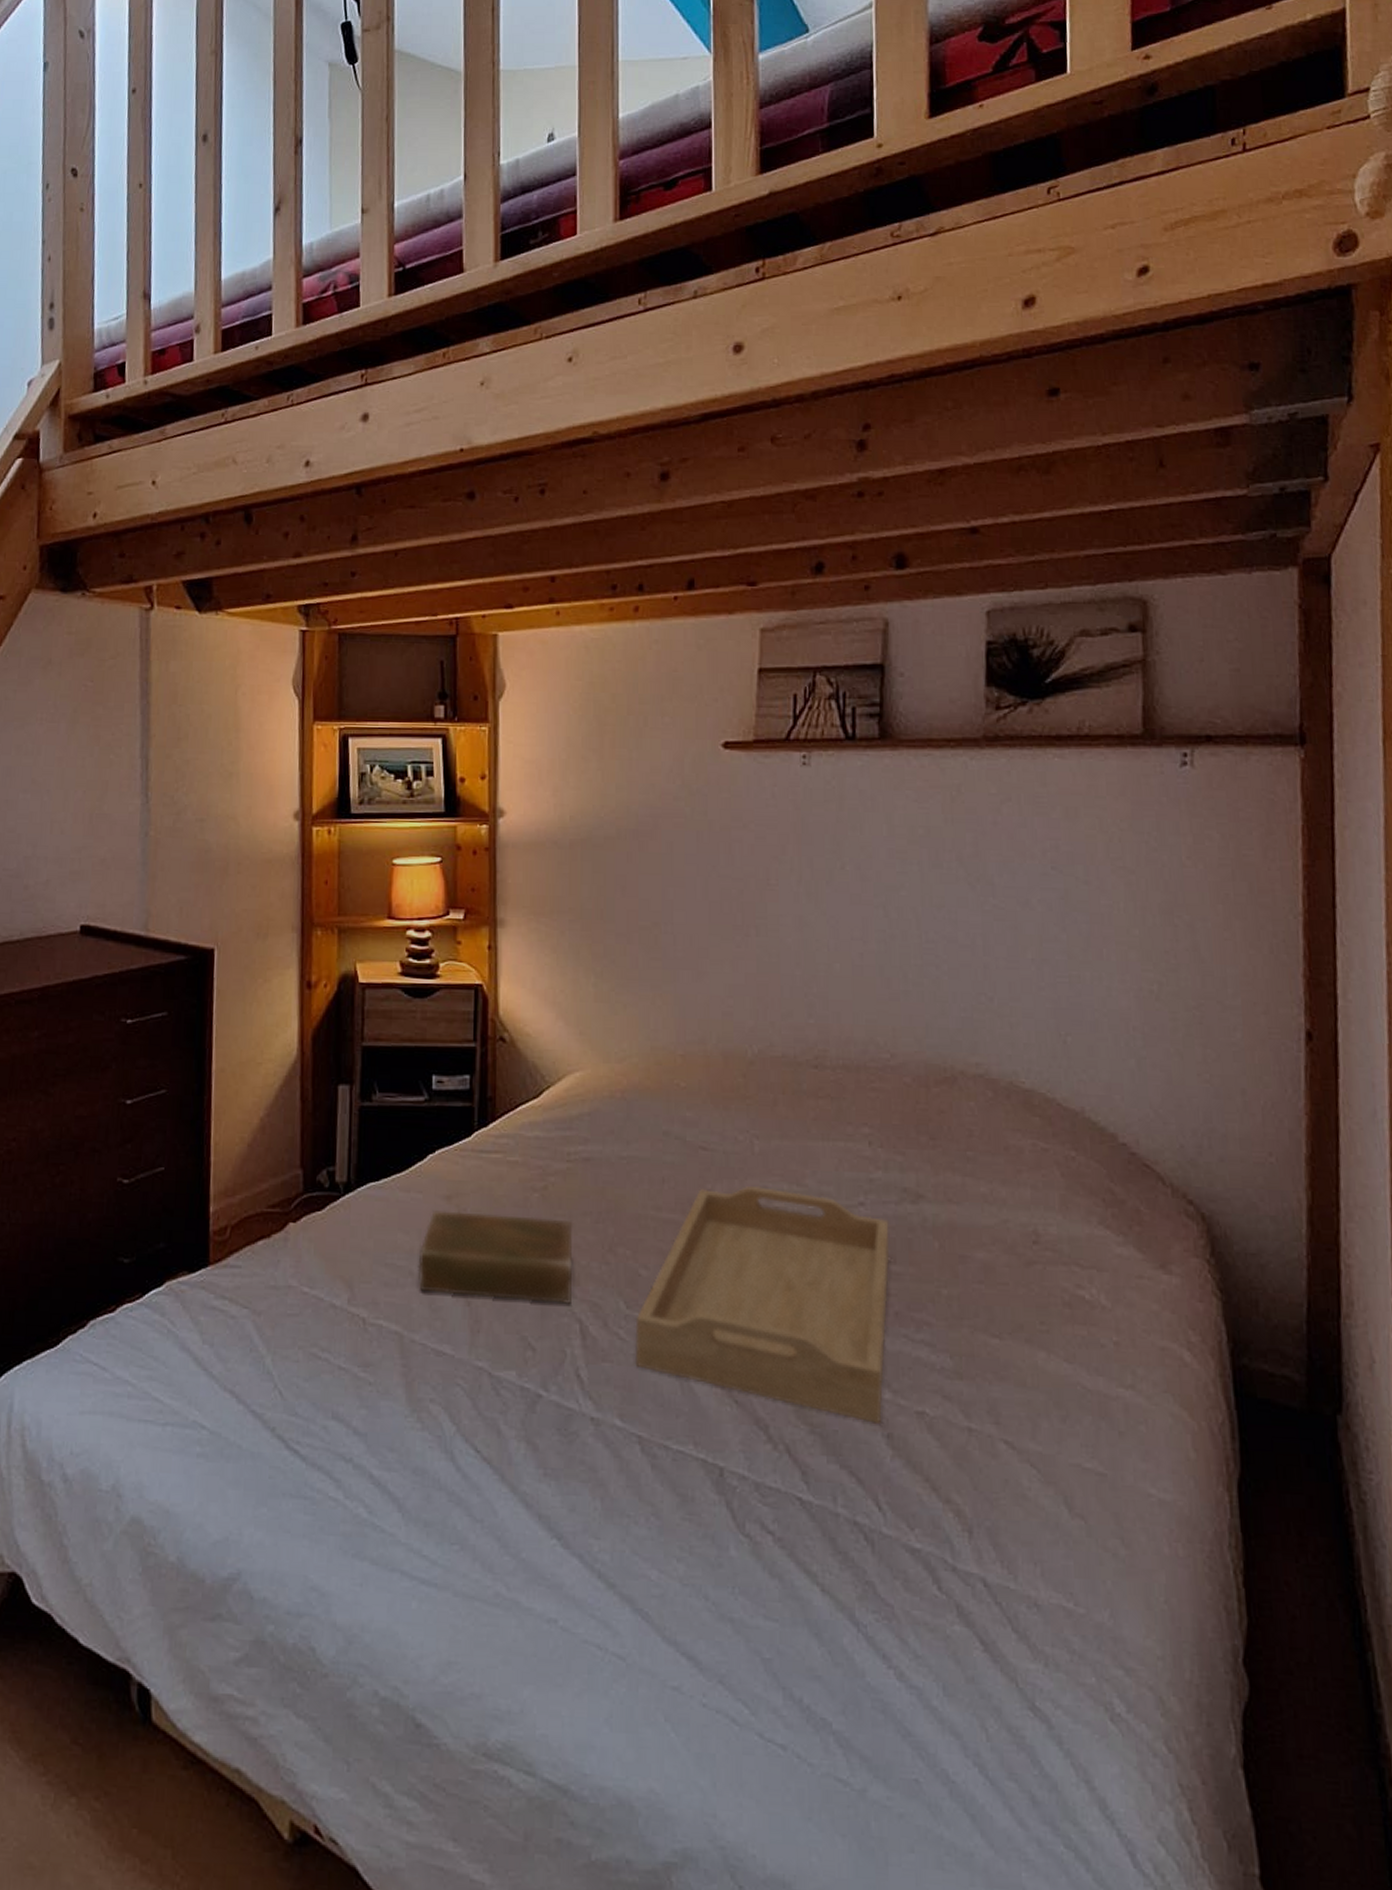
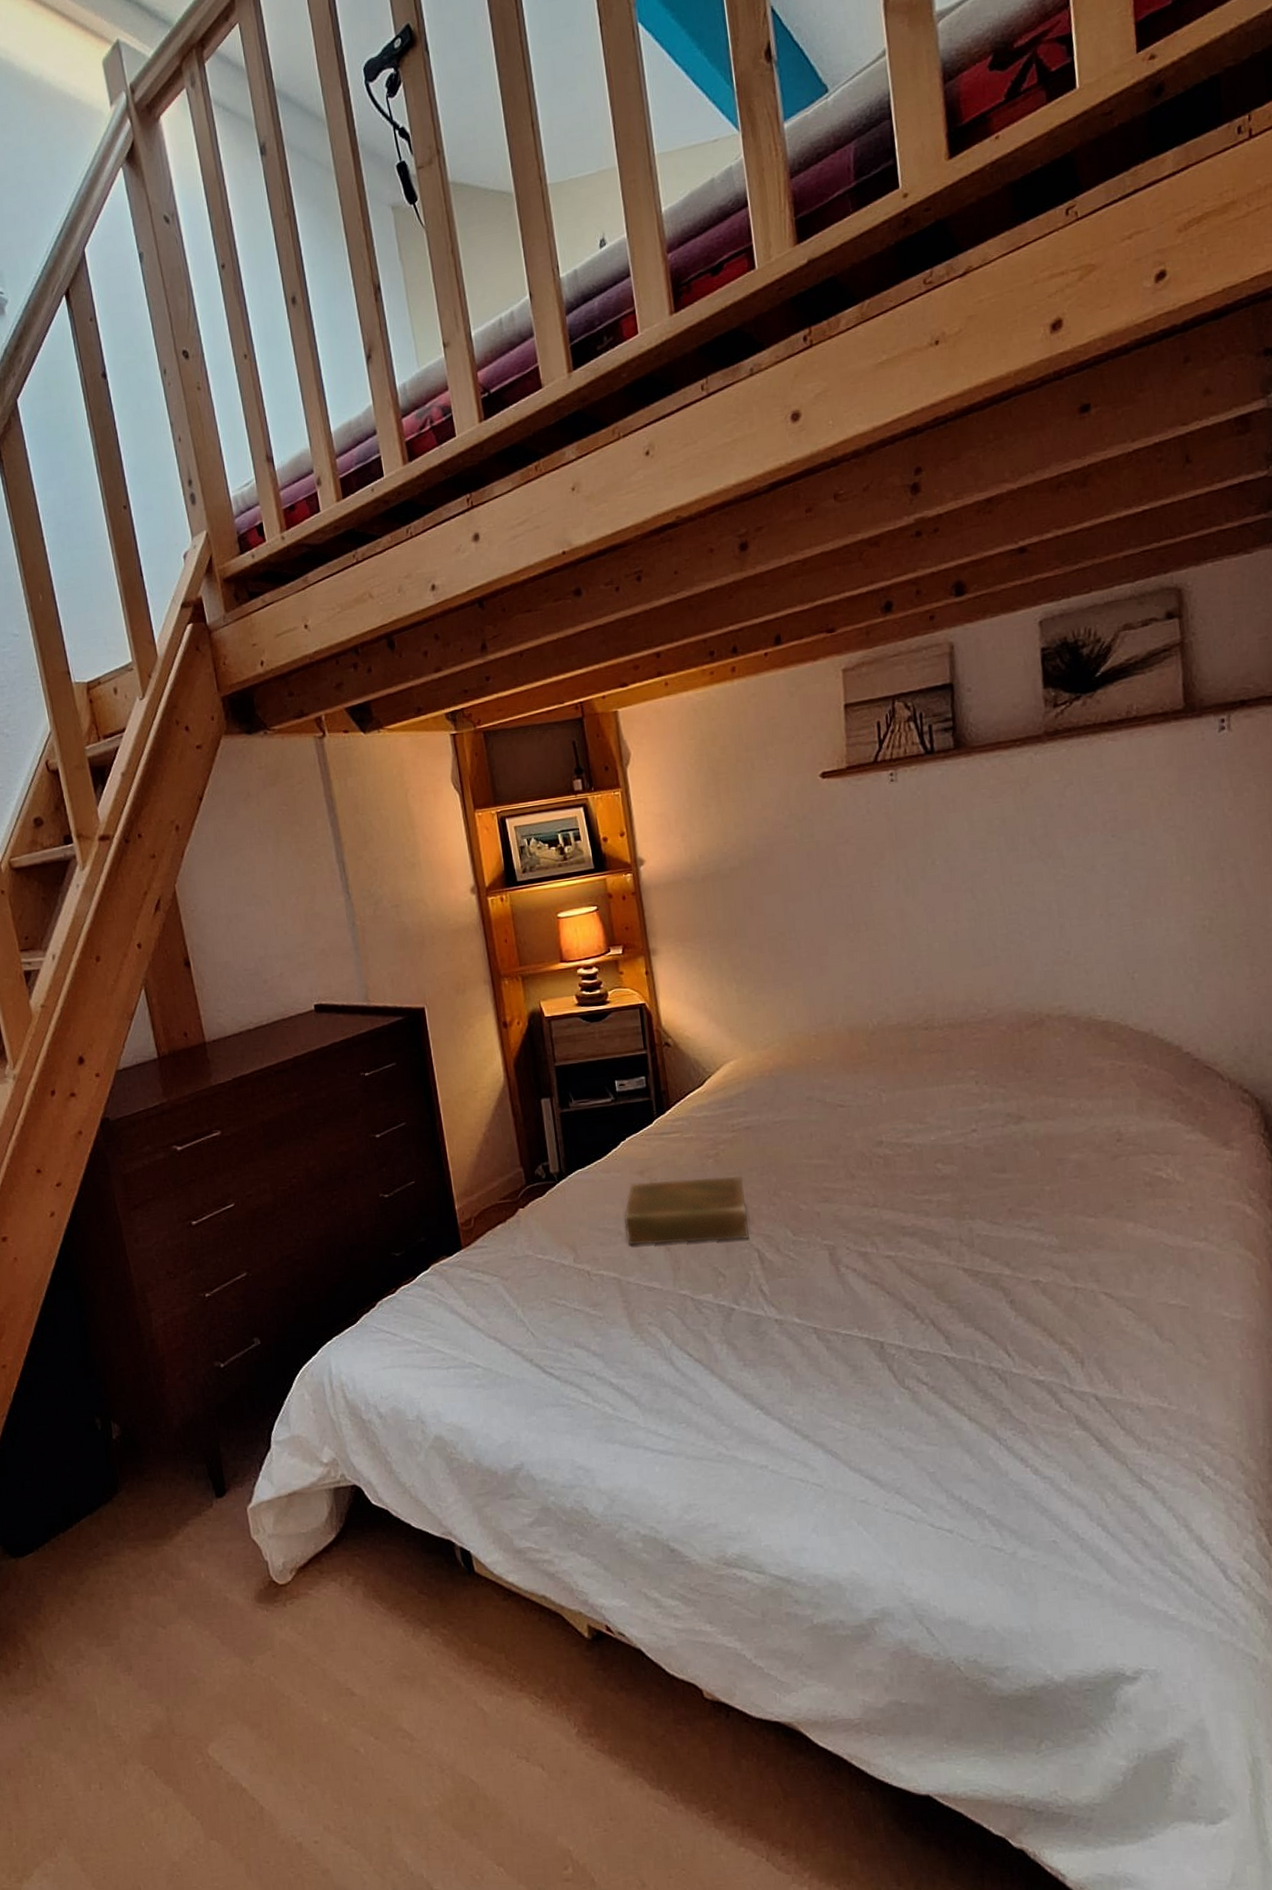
serving tray: present [635,1185,890,1424] -> none [801,1128,1005,1295]

